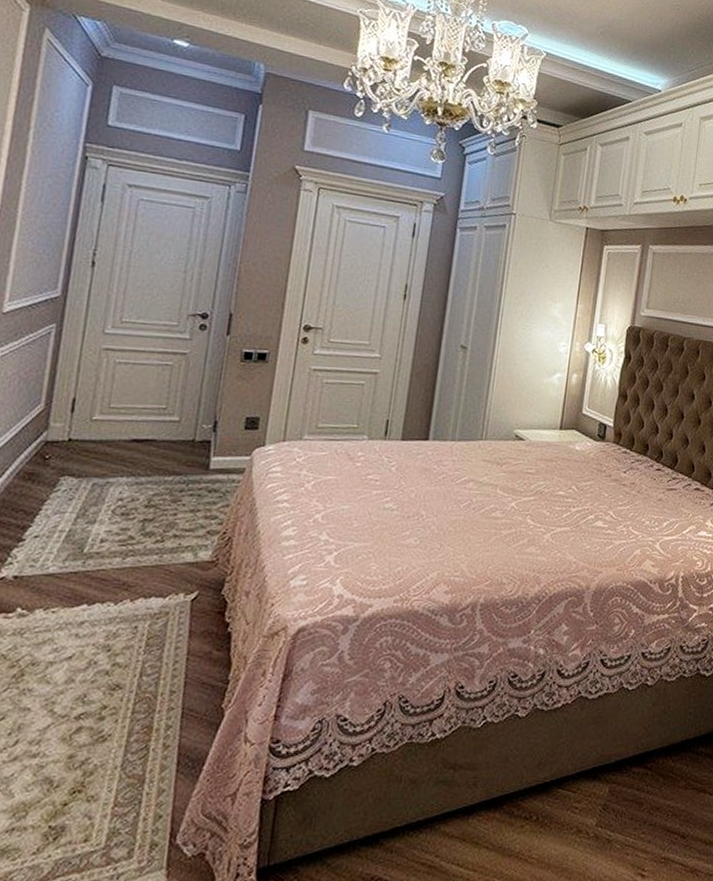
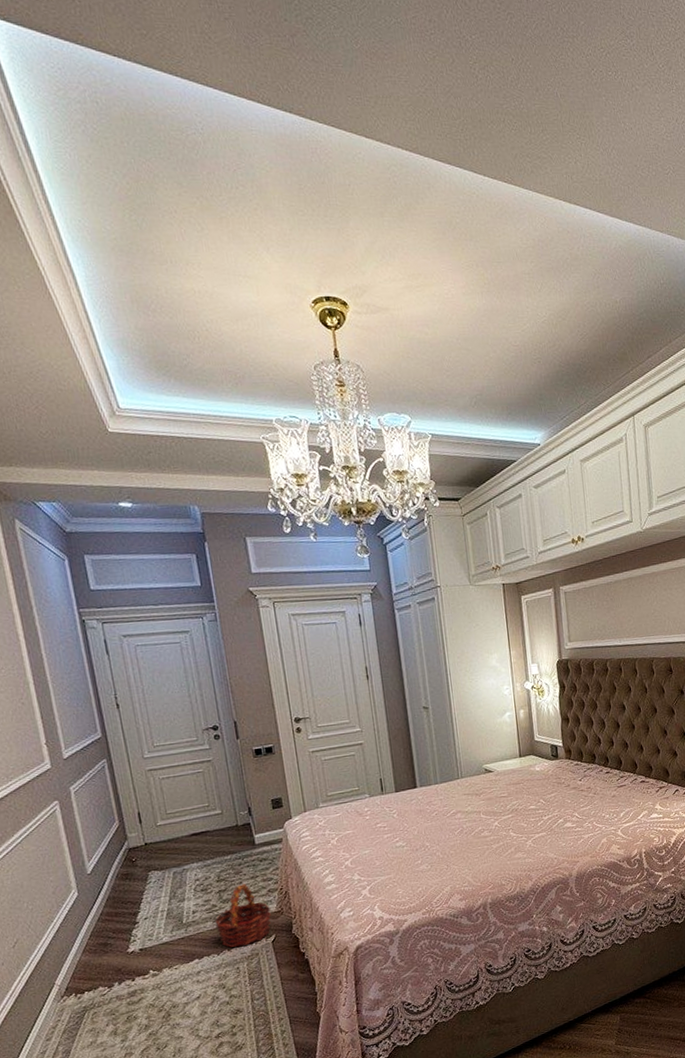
basket: none [123,517,204,599] -> present [213,884,271,948]

